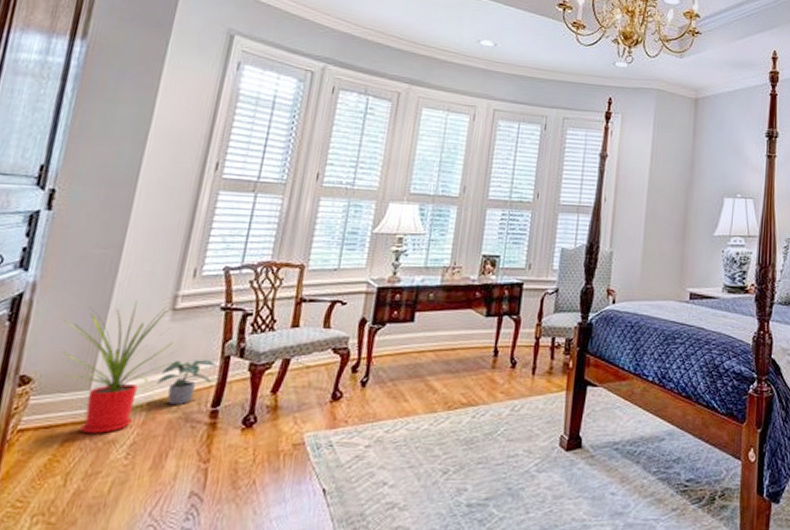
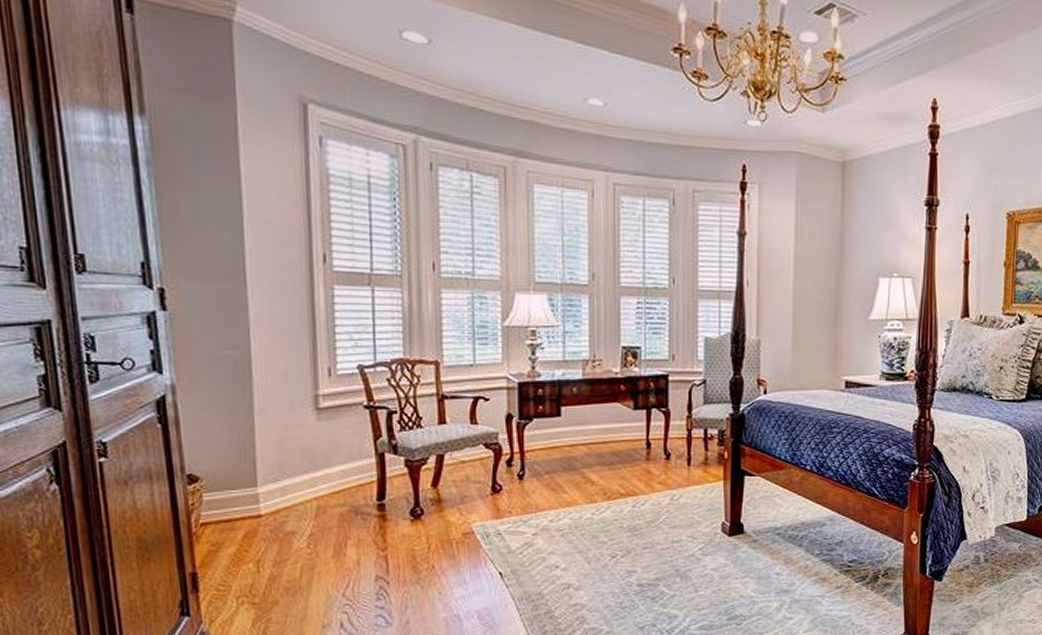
house plant: present [62,300,187,434] -> none [212,400,332,526]
potted plant: present [156,360,217,406] -> none [319,457,373,500]

